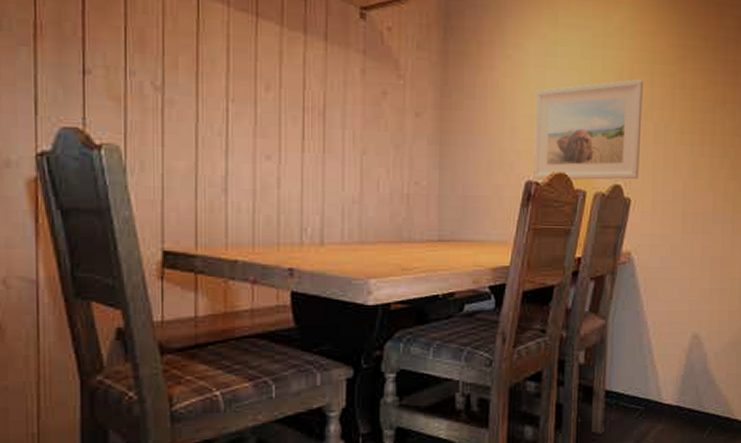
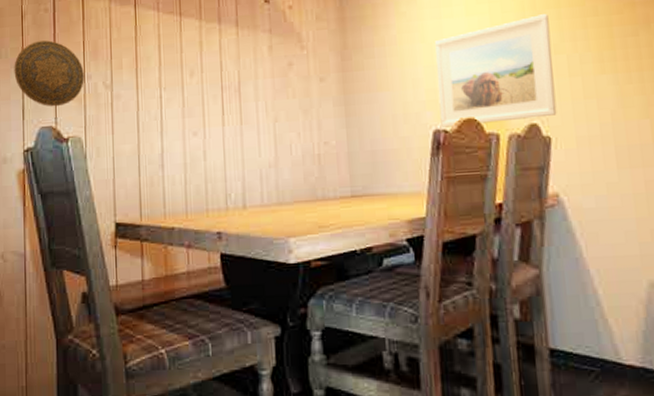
decorative plate: none [22,16,125,105] -> present [14,40,84,107]

